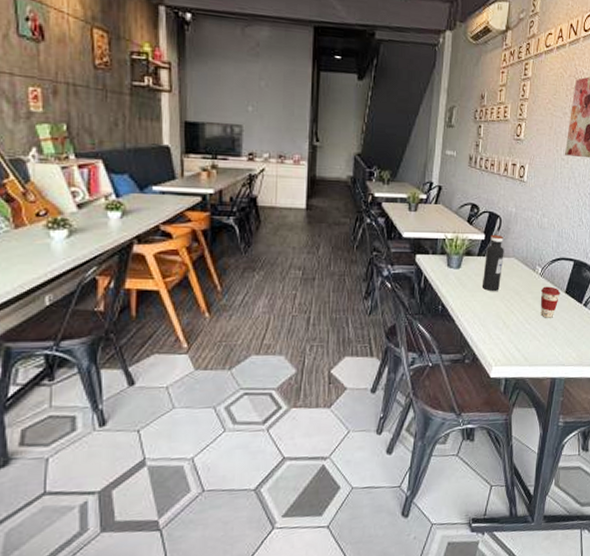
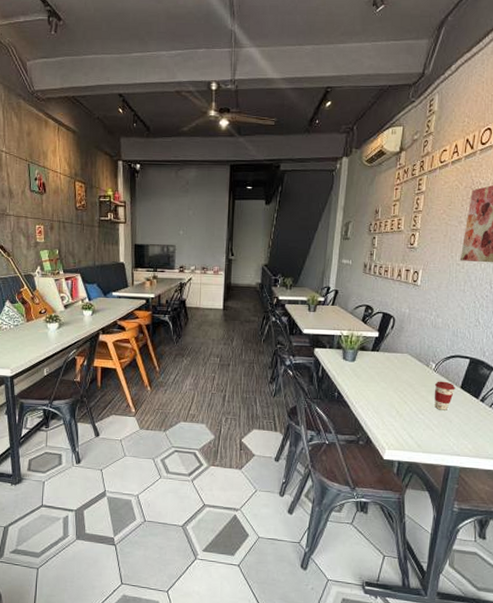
water bottle: present [481,234,504,292] -> none [375,332,398,384]

